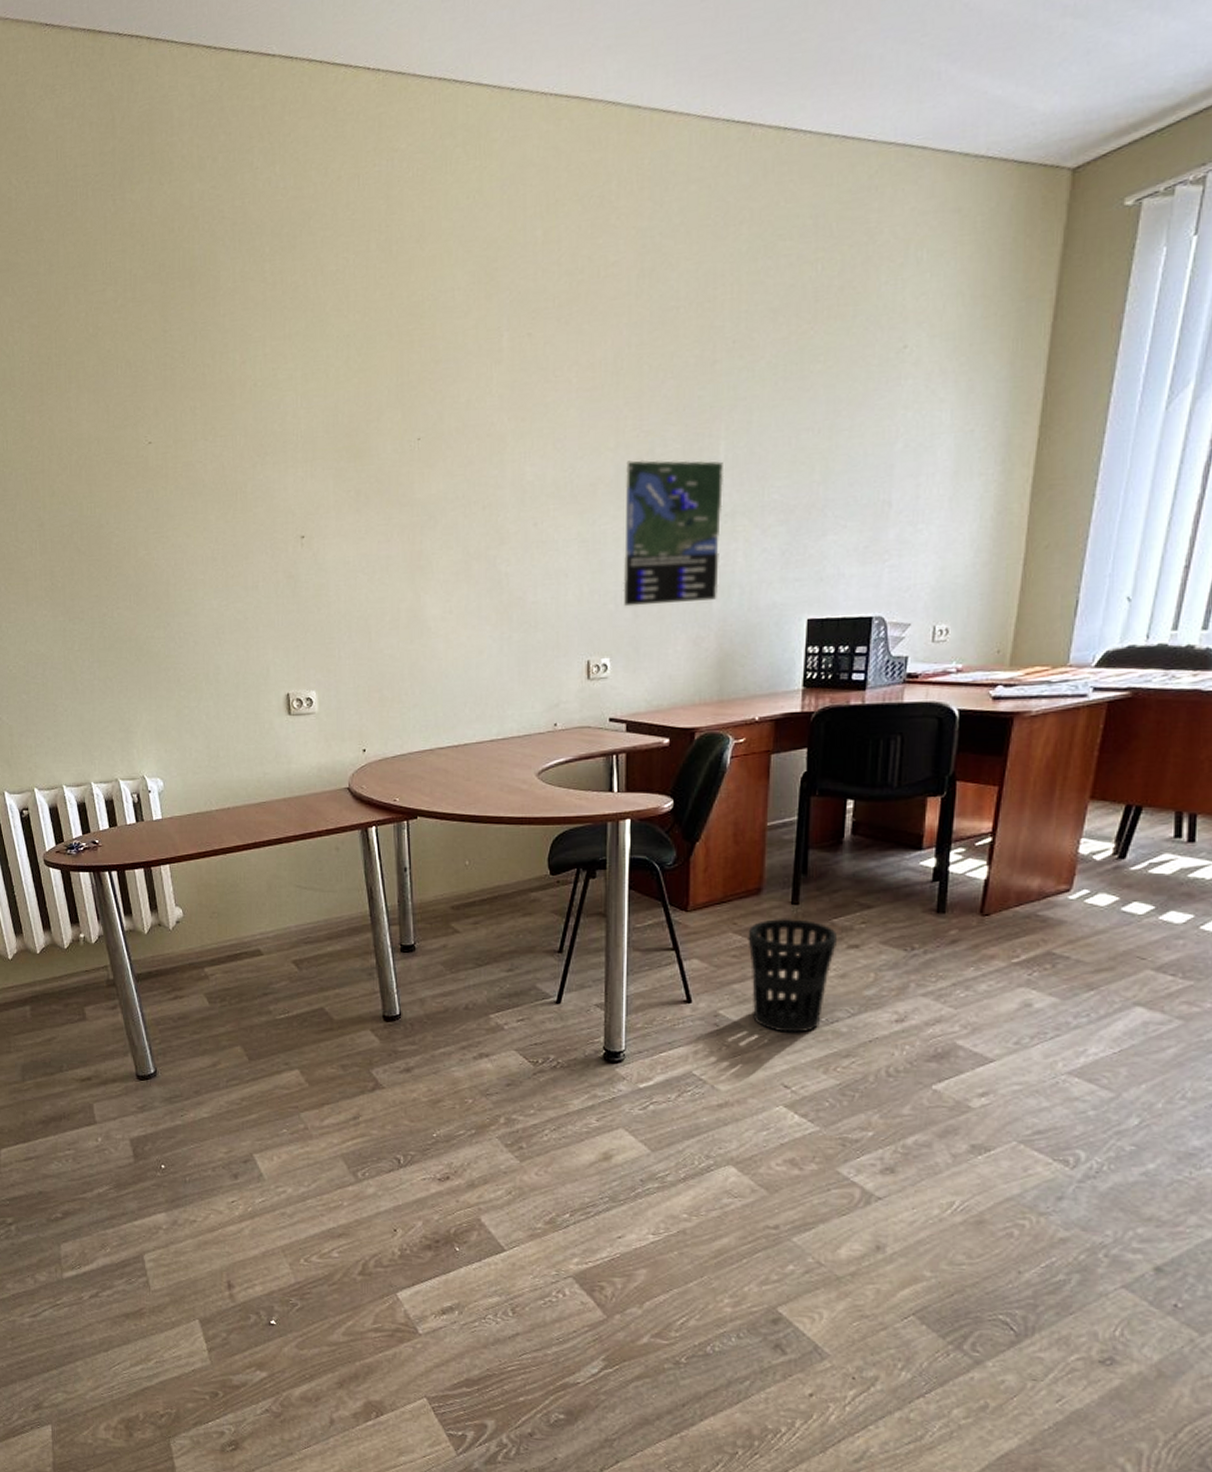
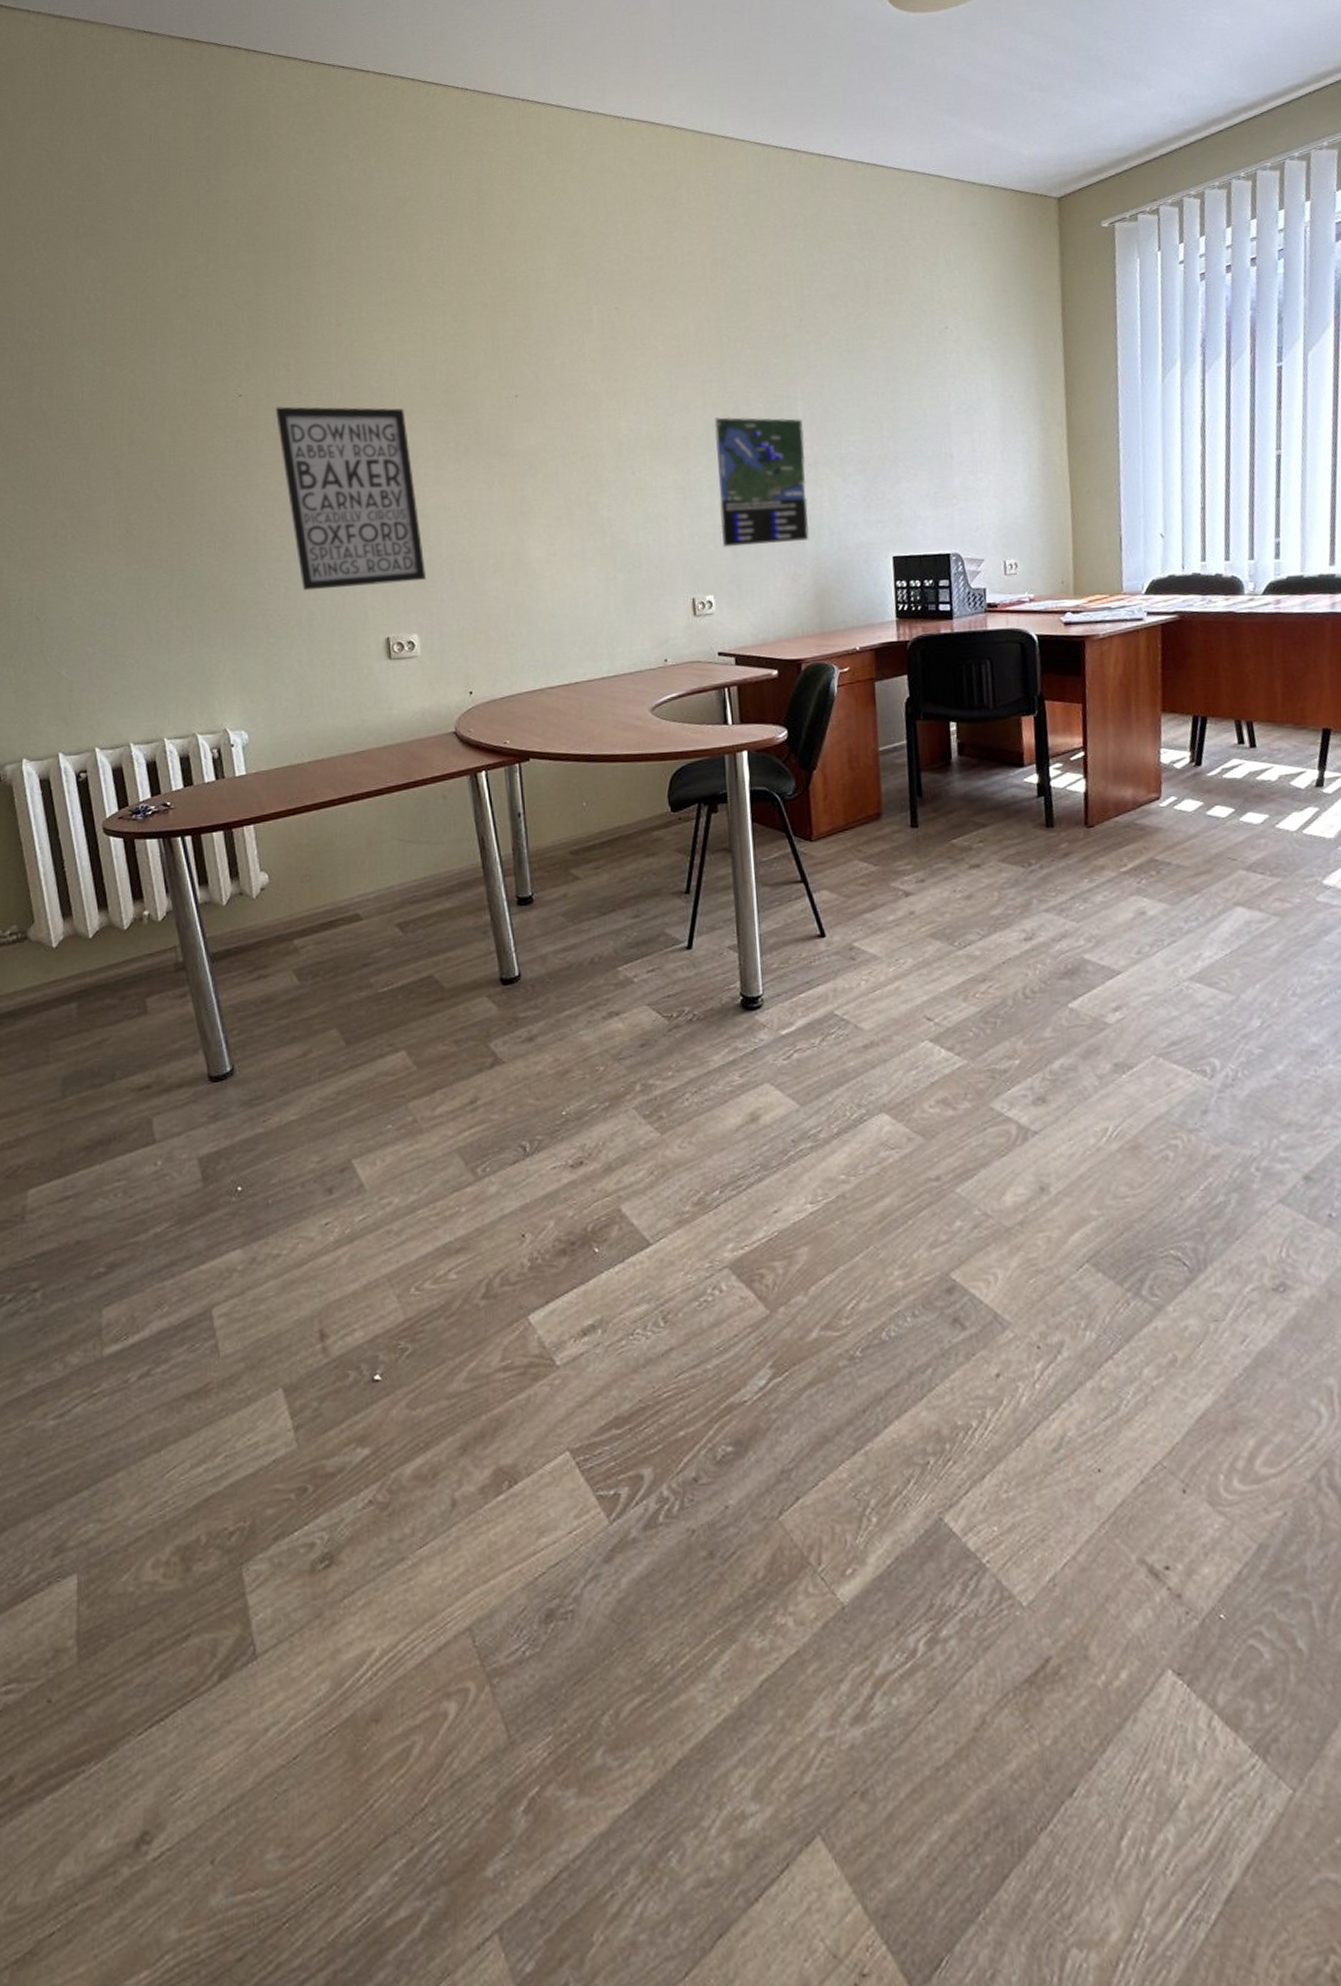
wall art: none [183,453,326,645] -> present [275,406,427,591]
wastebasket: present [748,918,837,1033] -> none [873,841,959,961]

